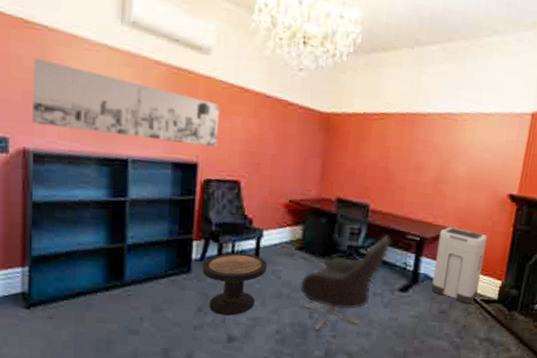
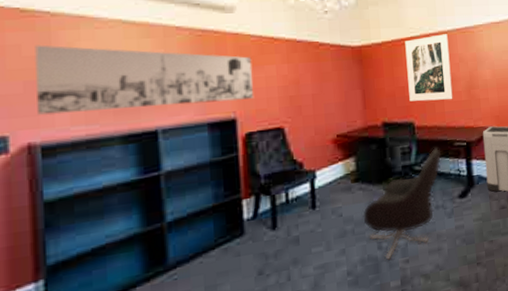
side table: present [202,253,267,316] -> none [257,198,326,273]
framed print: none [369,115,427,190] -> present [405,34,453,102]

